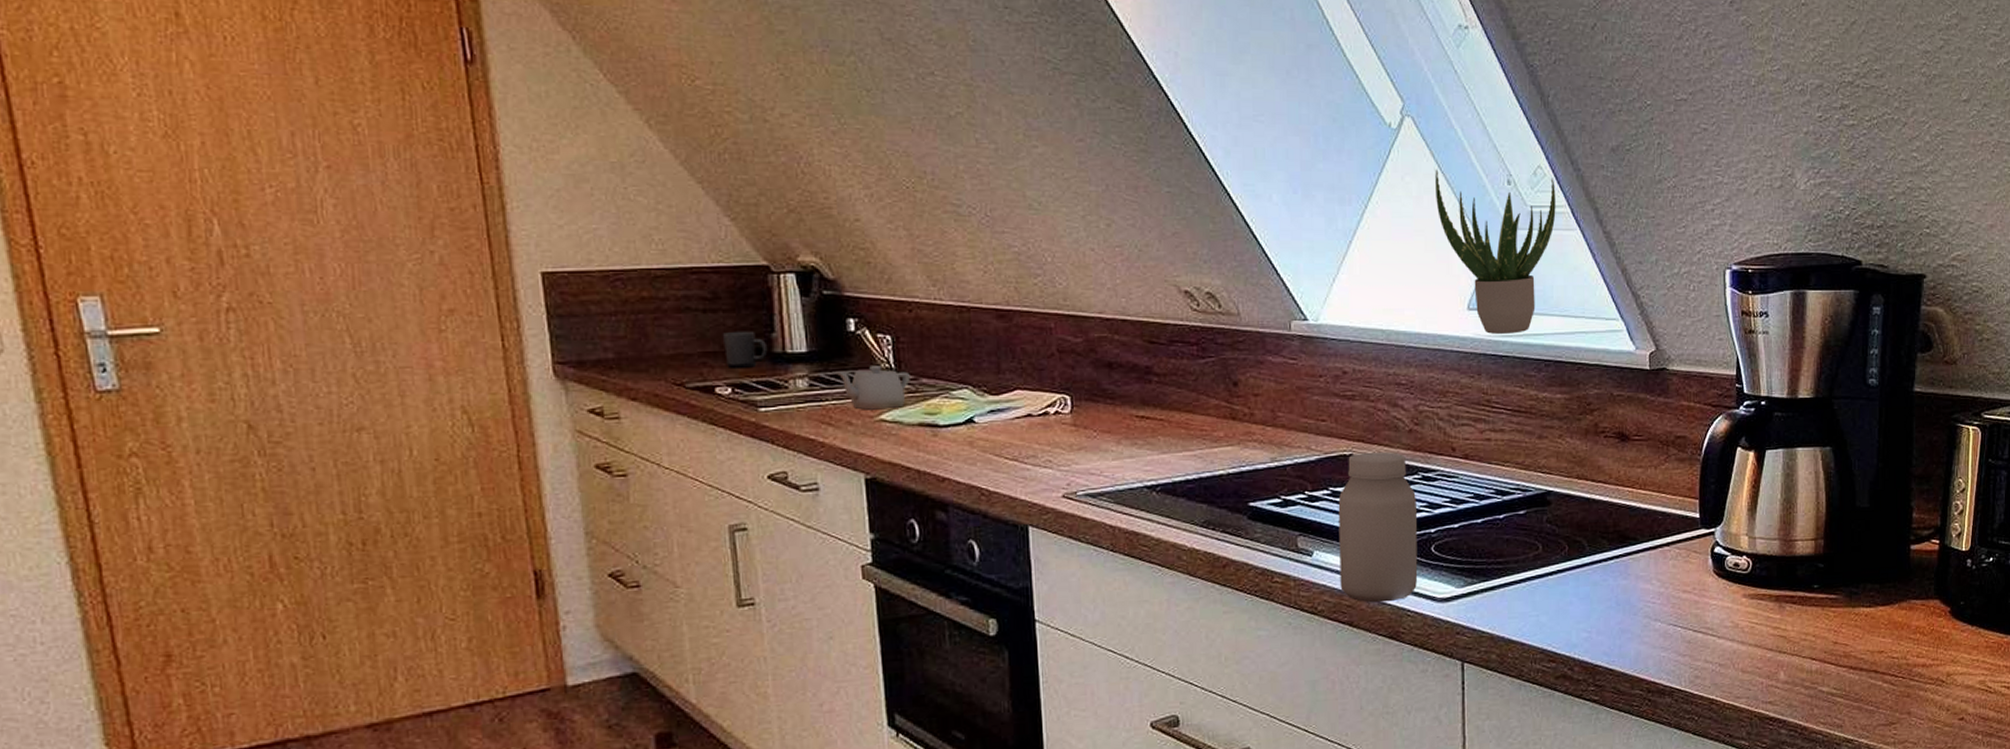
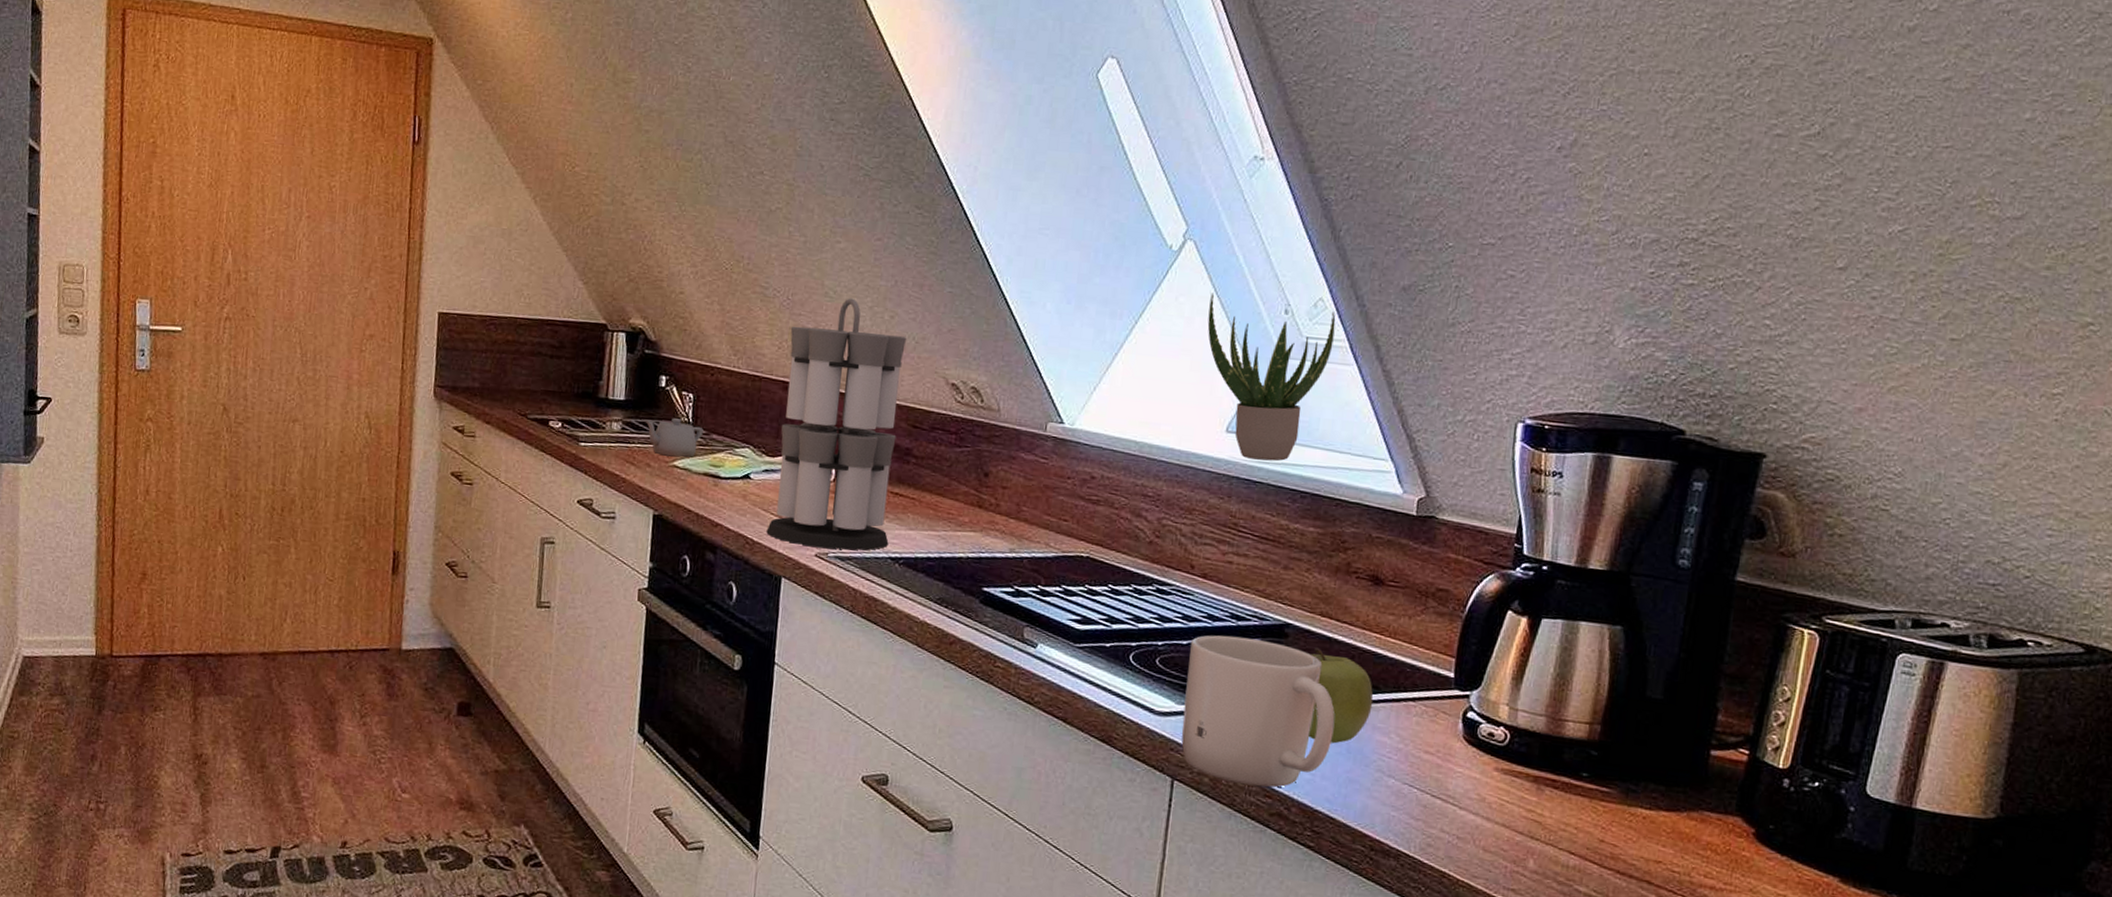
mug: present [722,331,768,370] -> none [561,376,595,409]
spice rack: none [994,208,1142,487] -> present [766,298,906,550]
jar: present [1338,452,1418,603] -> none [1059,556,1148,706]
mug: none [1461,511,1603,655] -> present [1181,635,1335,788]
fruit: none [1573,510,1633,599] -> present [1309,647,1374,744]

